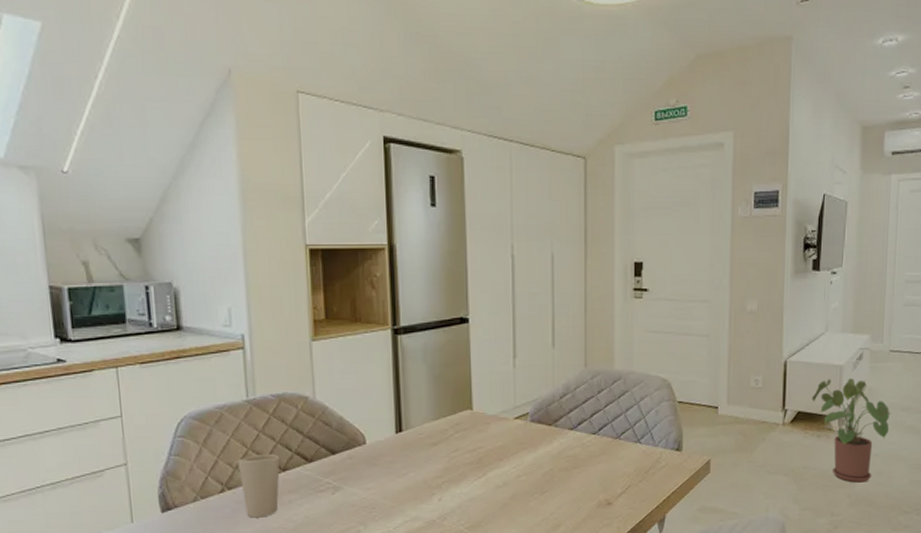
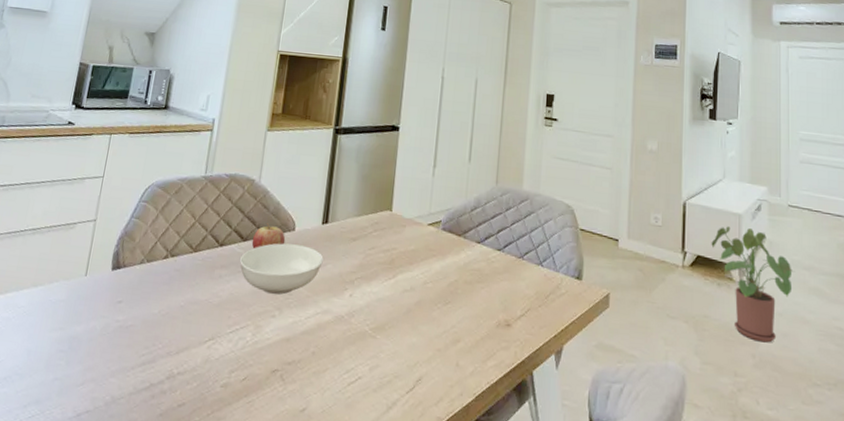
cup: present [238,453,281,518] -> none [181,227,221,289]
bowl: none [308,458,403,511] -> present [239,243,323,295]
fruit: none [318,440,357,469] -> present [251,223,286,249]

